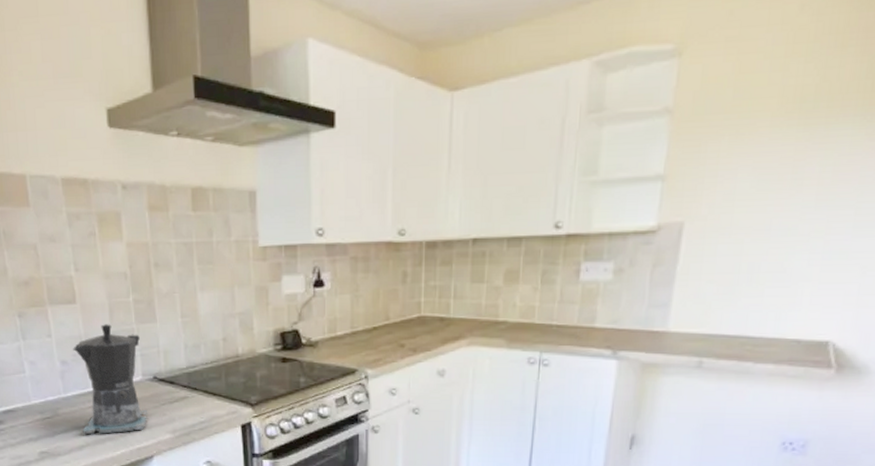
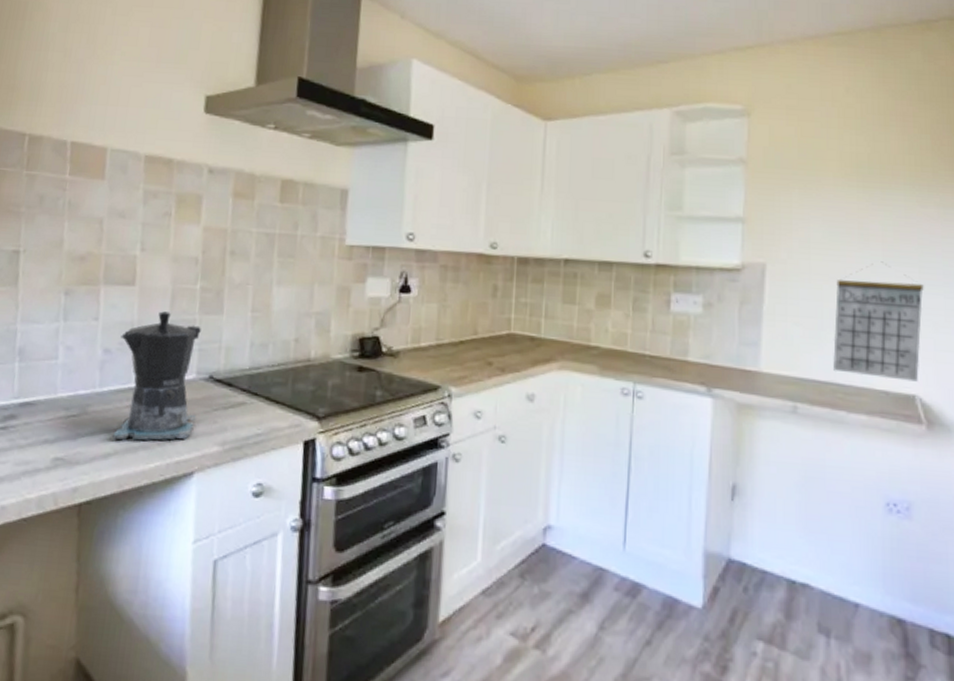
calendar: none [745,207,858,328] -> present [833,261,924,382]

